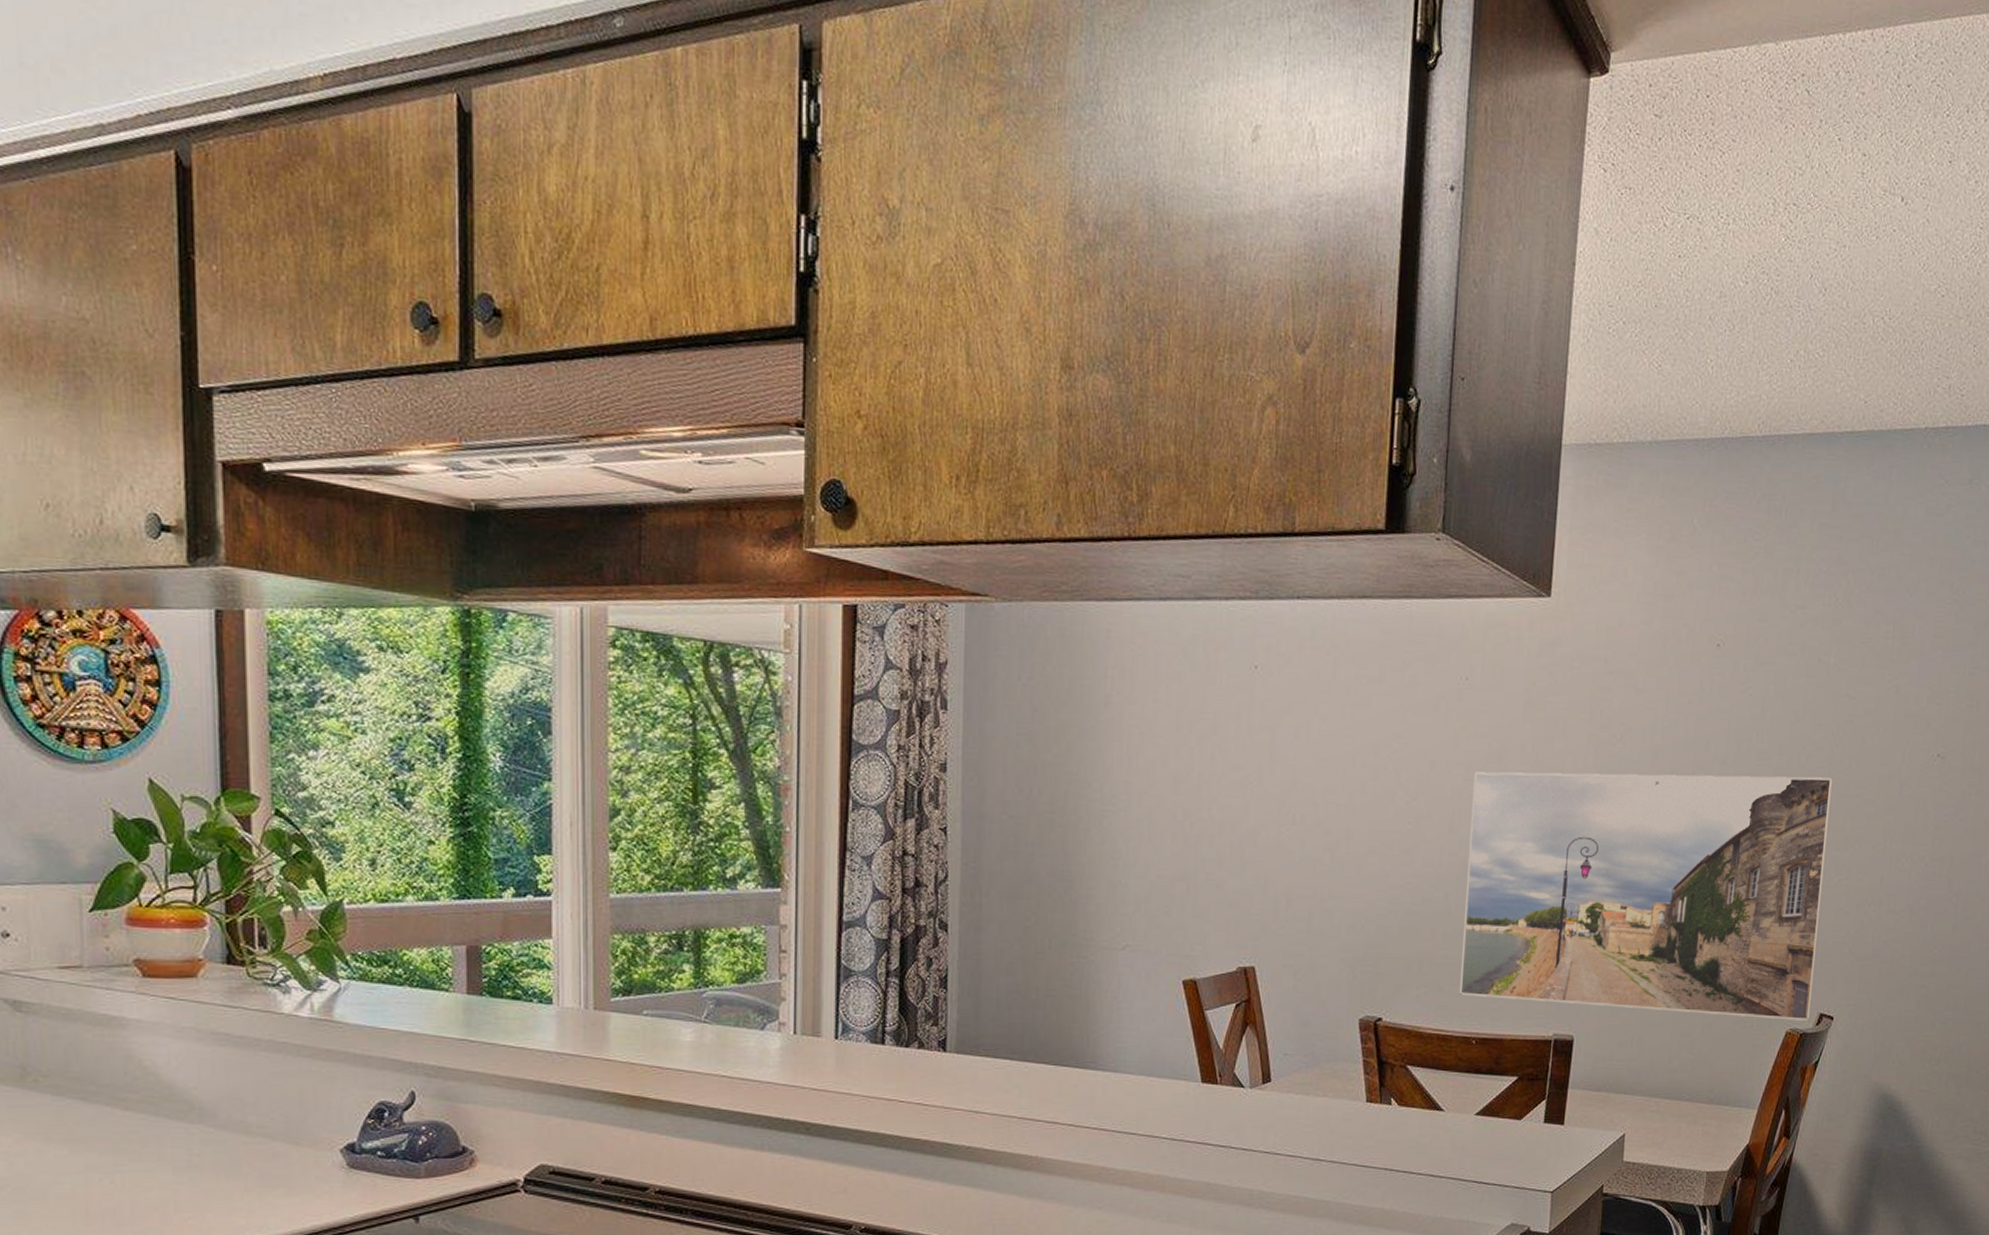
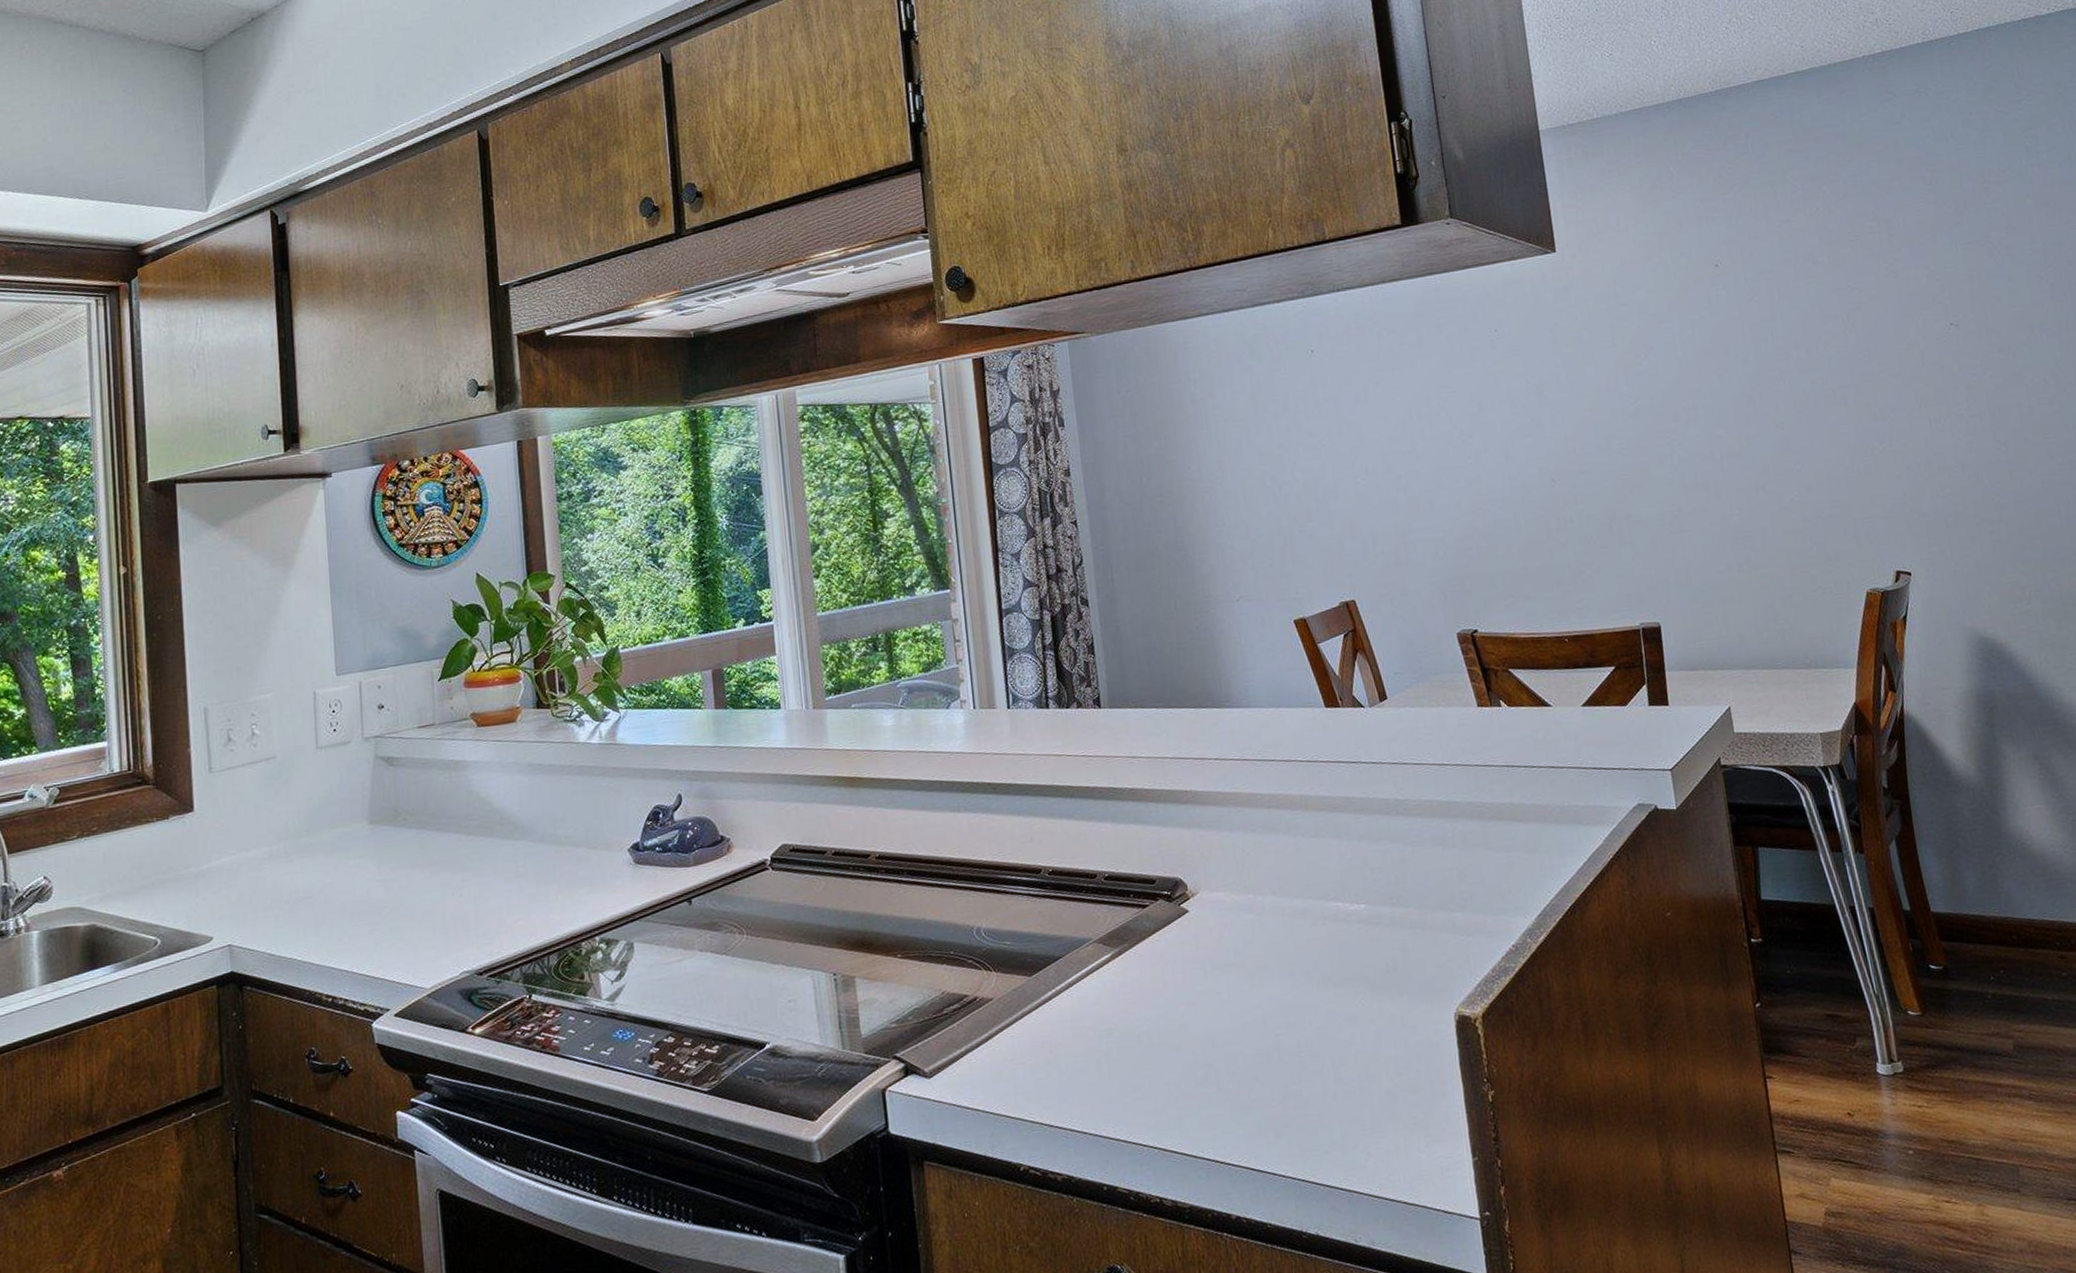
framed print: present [1459,771,1834,1021] -> none [1519,359,1888,600]

